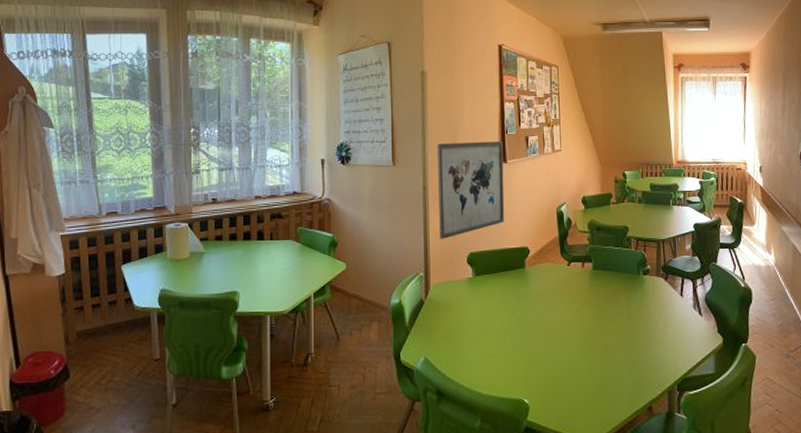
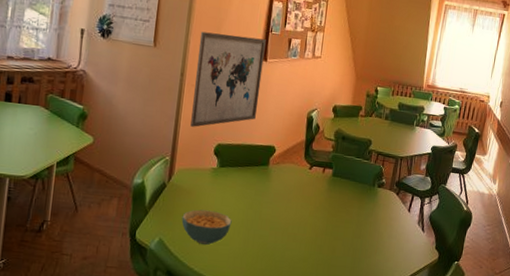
cereal bowl: none [444,322,496,358] -> present [181,209,232,245]

